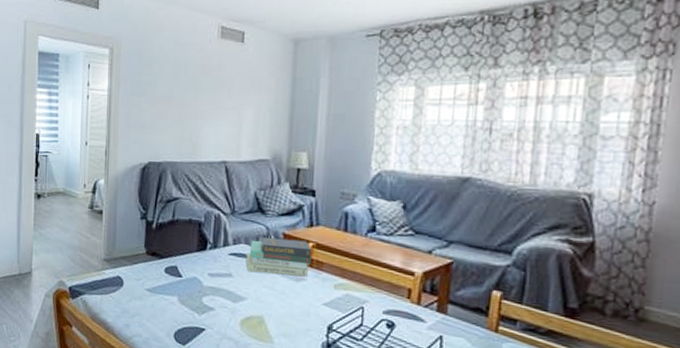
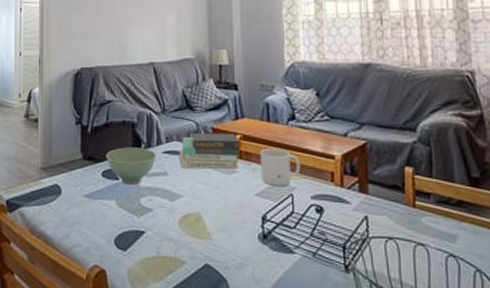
bowl: none [170,245,222,284] -> present [106,147,157,185]
mug: none [331,258,376,299] -> present [260,148,301,186]

